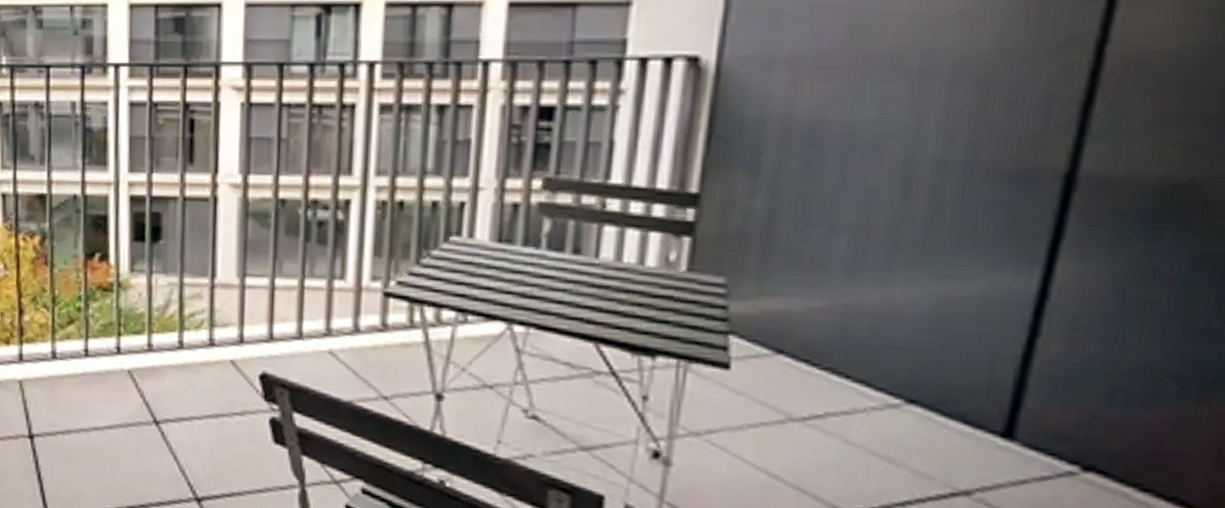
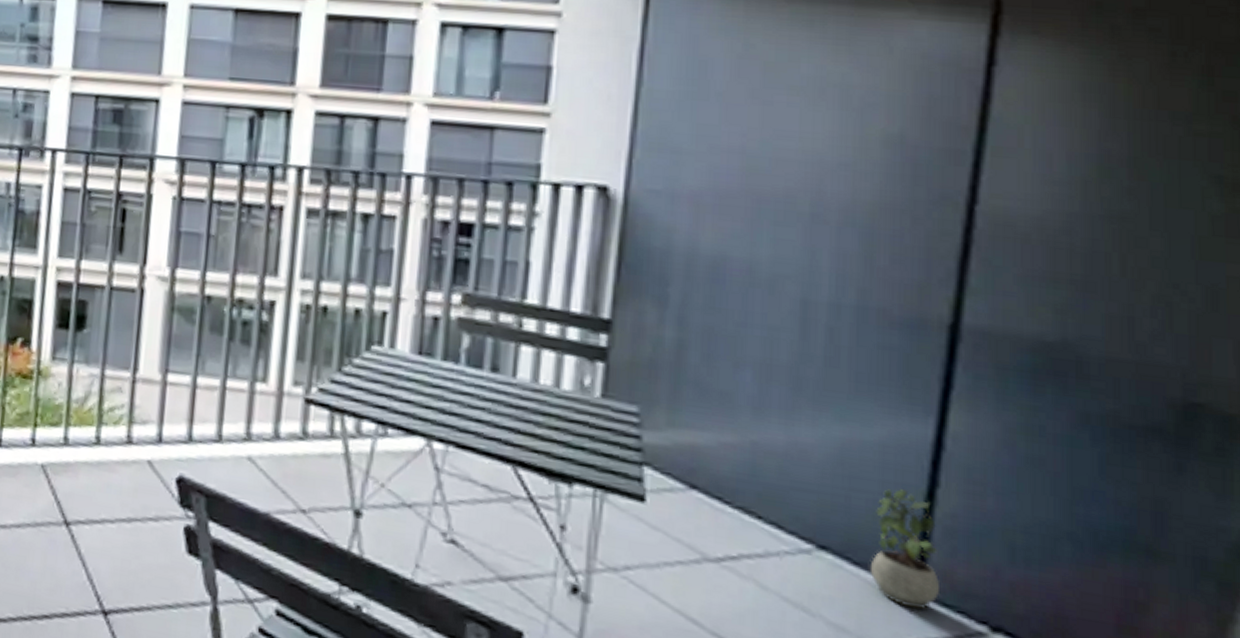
potted plant: none [959,341,1033,454] -> present [869,489,939,610]

